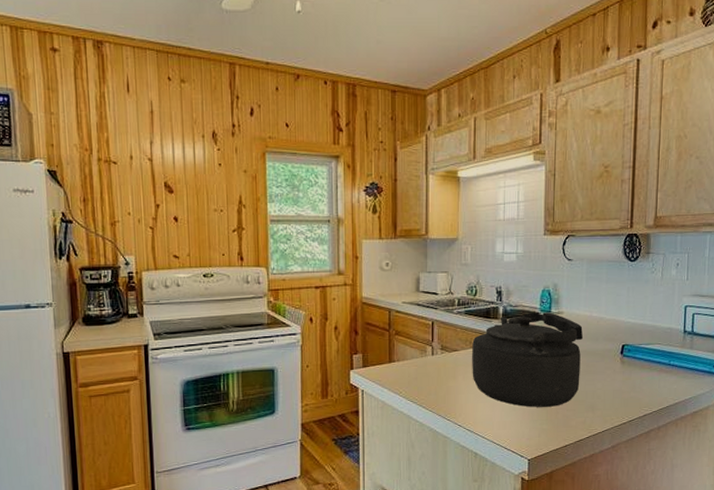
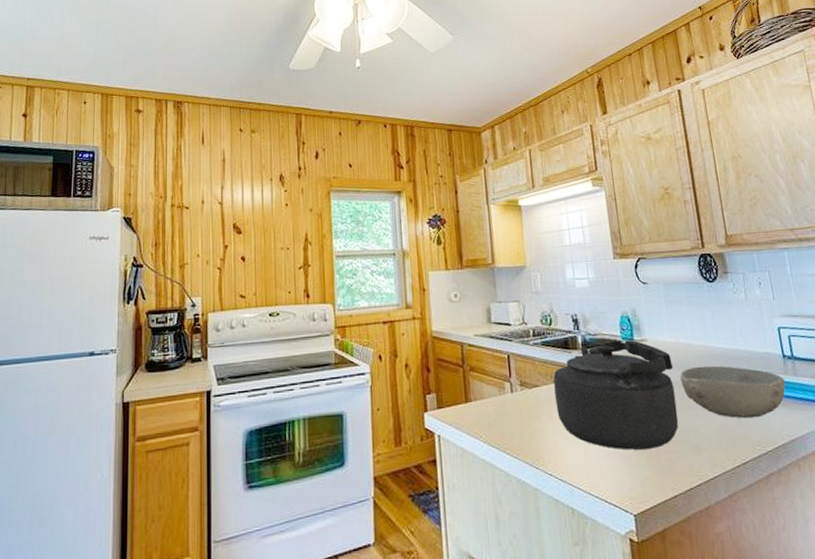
bowl: none [588,338,680,384] -> present [680,365,786,419]

